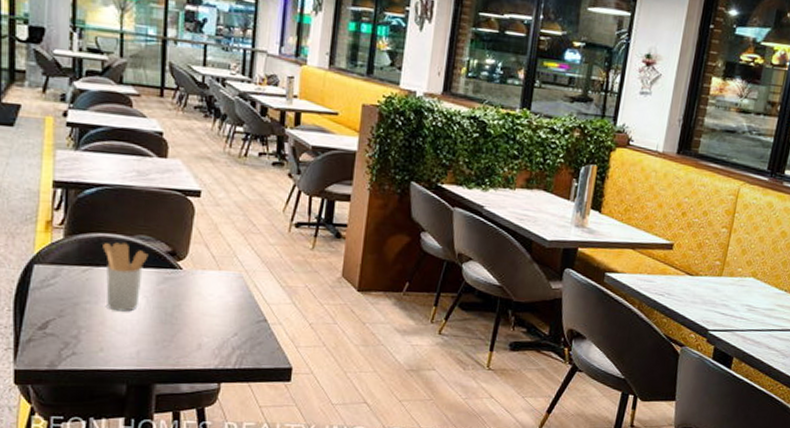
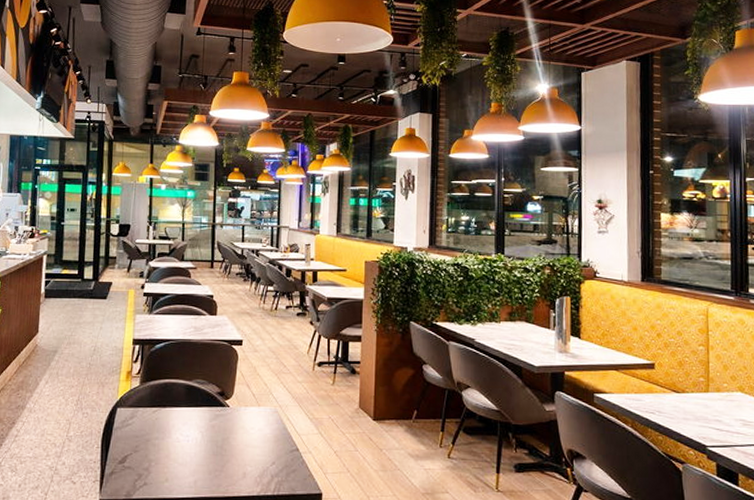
utensil holder: present [103,242,149,312] -> none [168,386,203,445]

